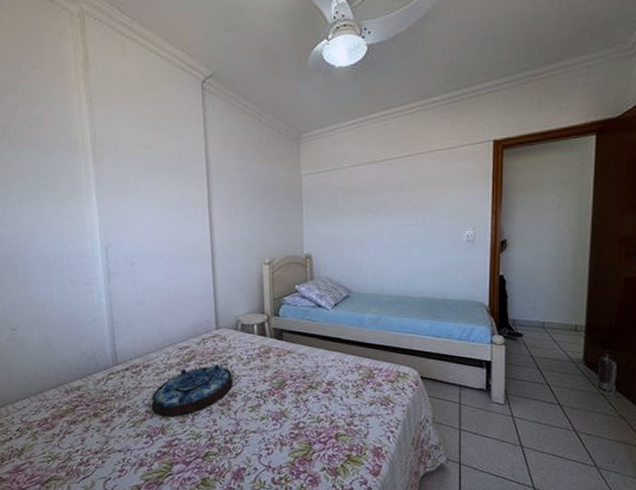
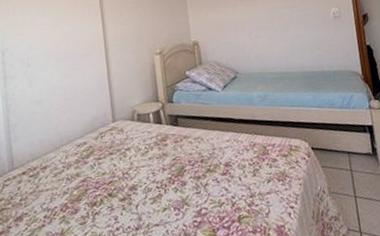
serving tray: present [151,363,234,417] -> none [49,155,133,221]

